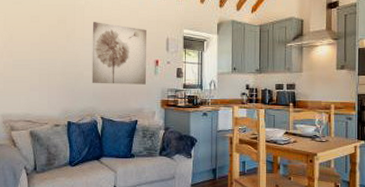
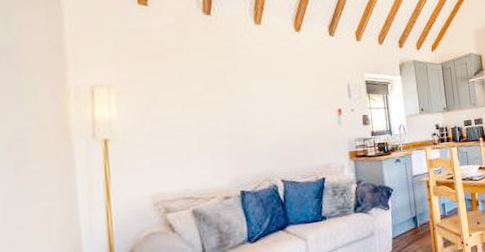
wall art: present [91,22,146,85] -> none [259,72,330,143]

